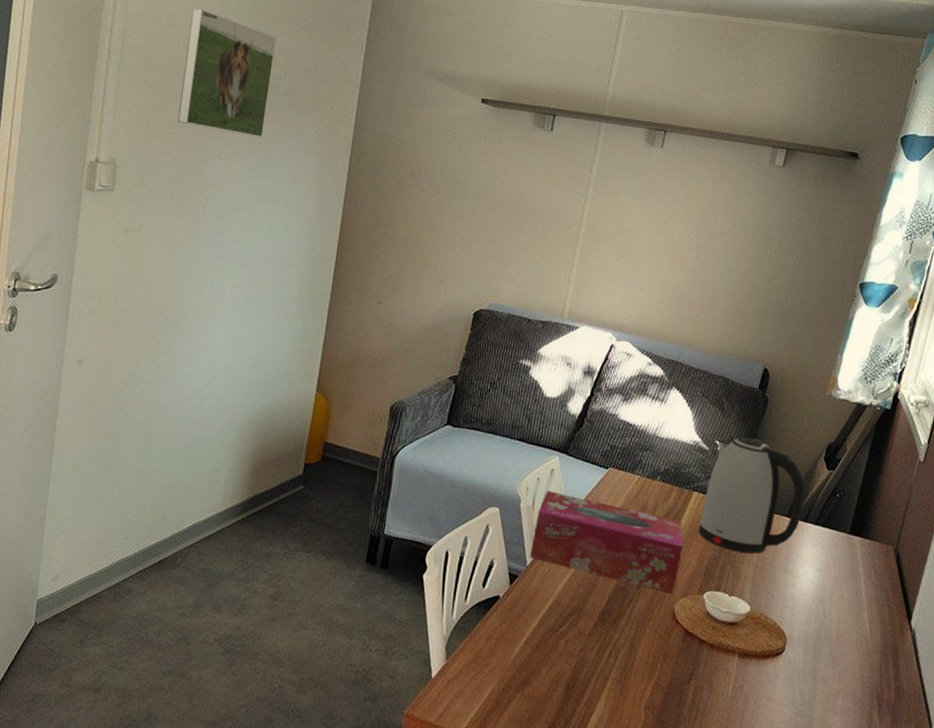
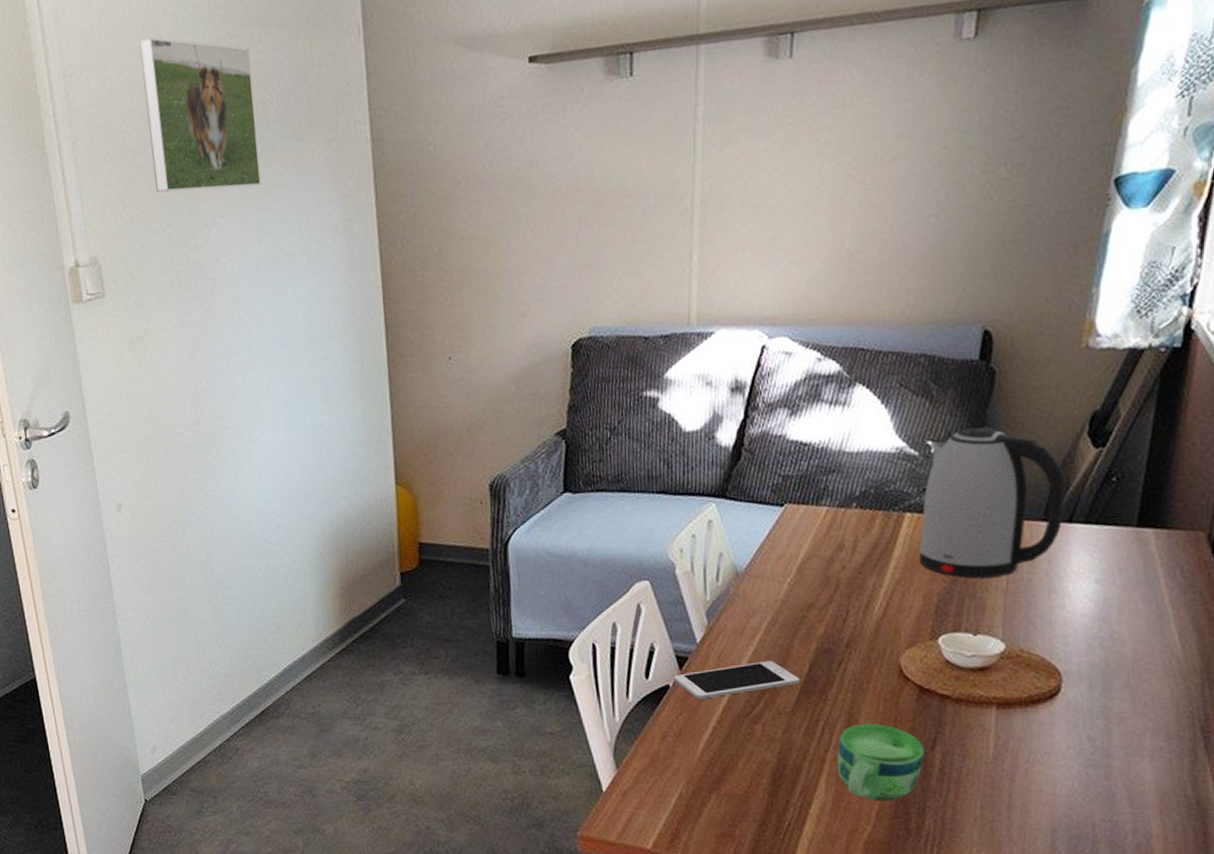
cell phone: none [504,588,600,613] -> present [673,661,801,700]
tissue box: present [530,491,684,594] -> none [698,547,901,646]
cup: none [616,652,683,721] -> present [836,723,925,802]

